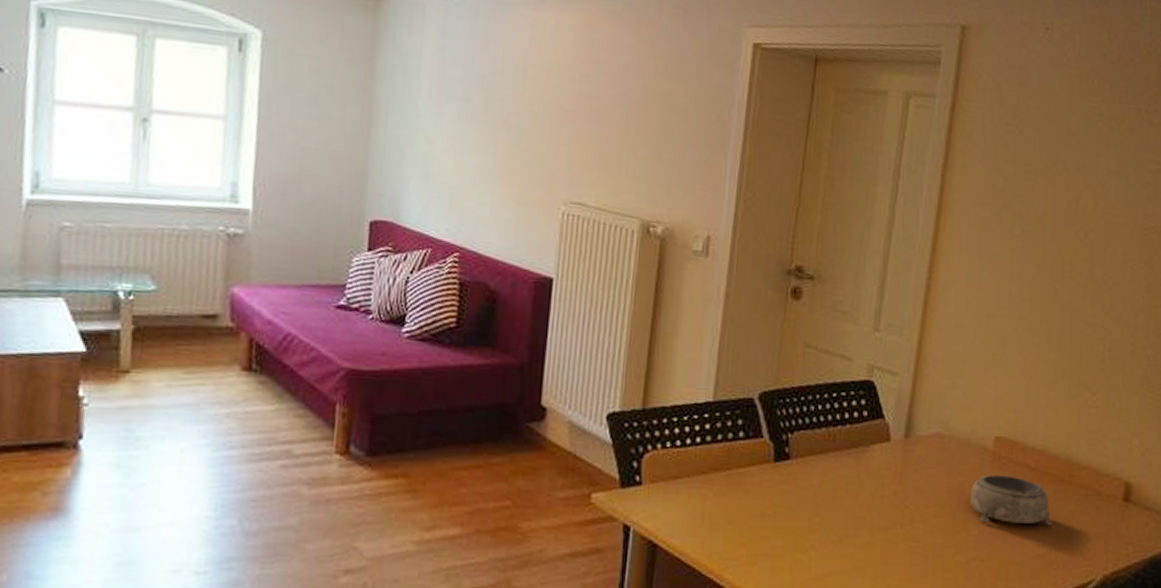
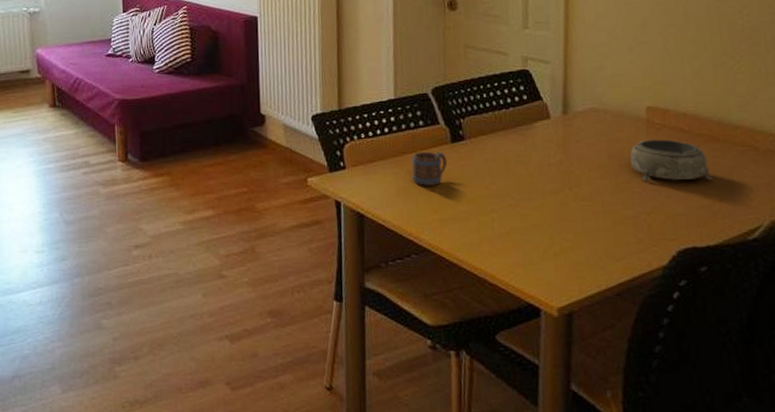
mug: none [721,470,767,513] -> present [412,151,448,186]

